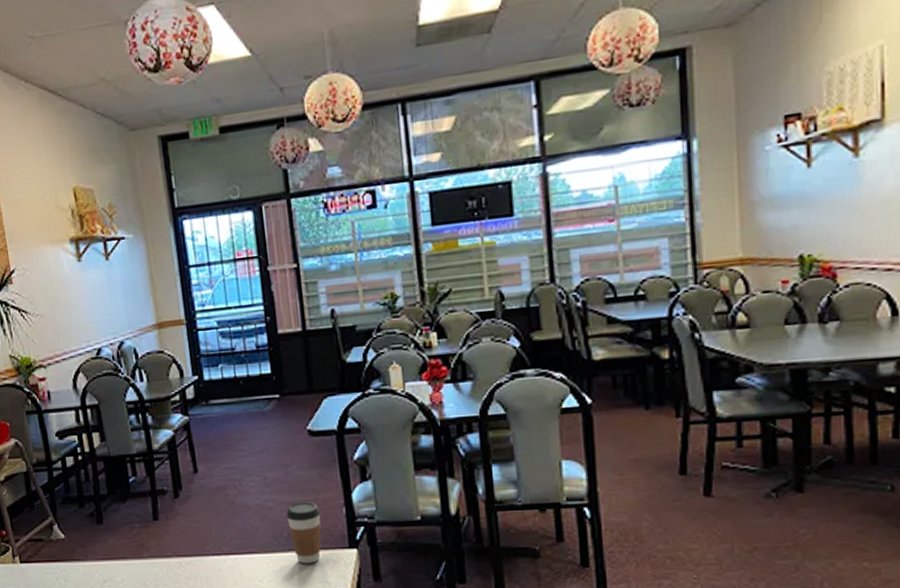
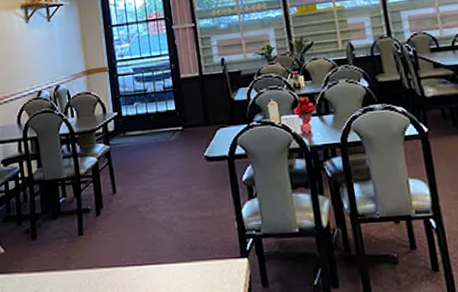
coffee cup: present [286,501,322,564] -> none [188,217,218,273]

